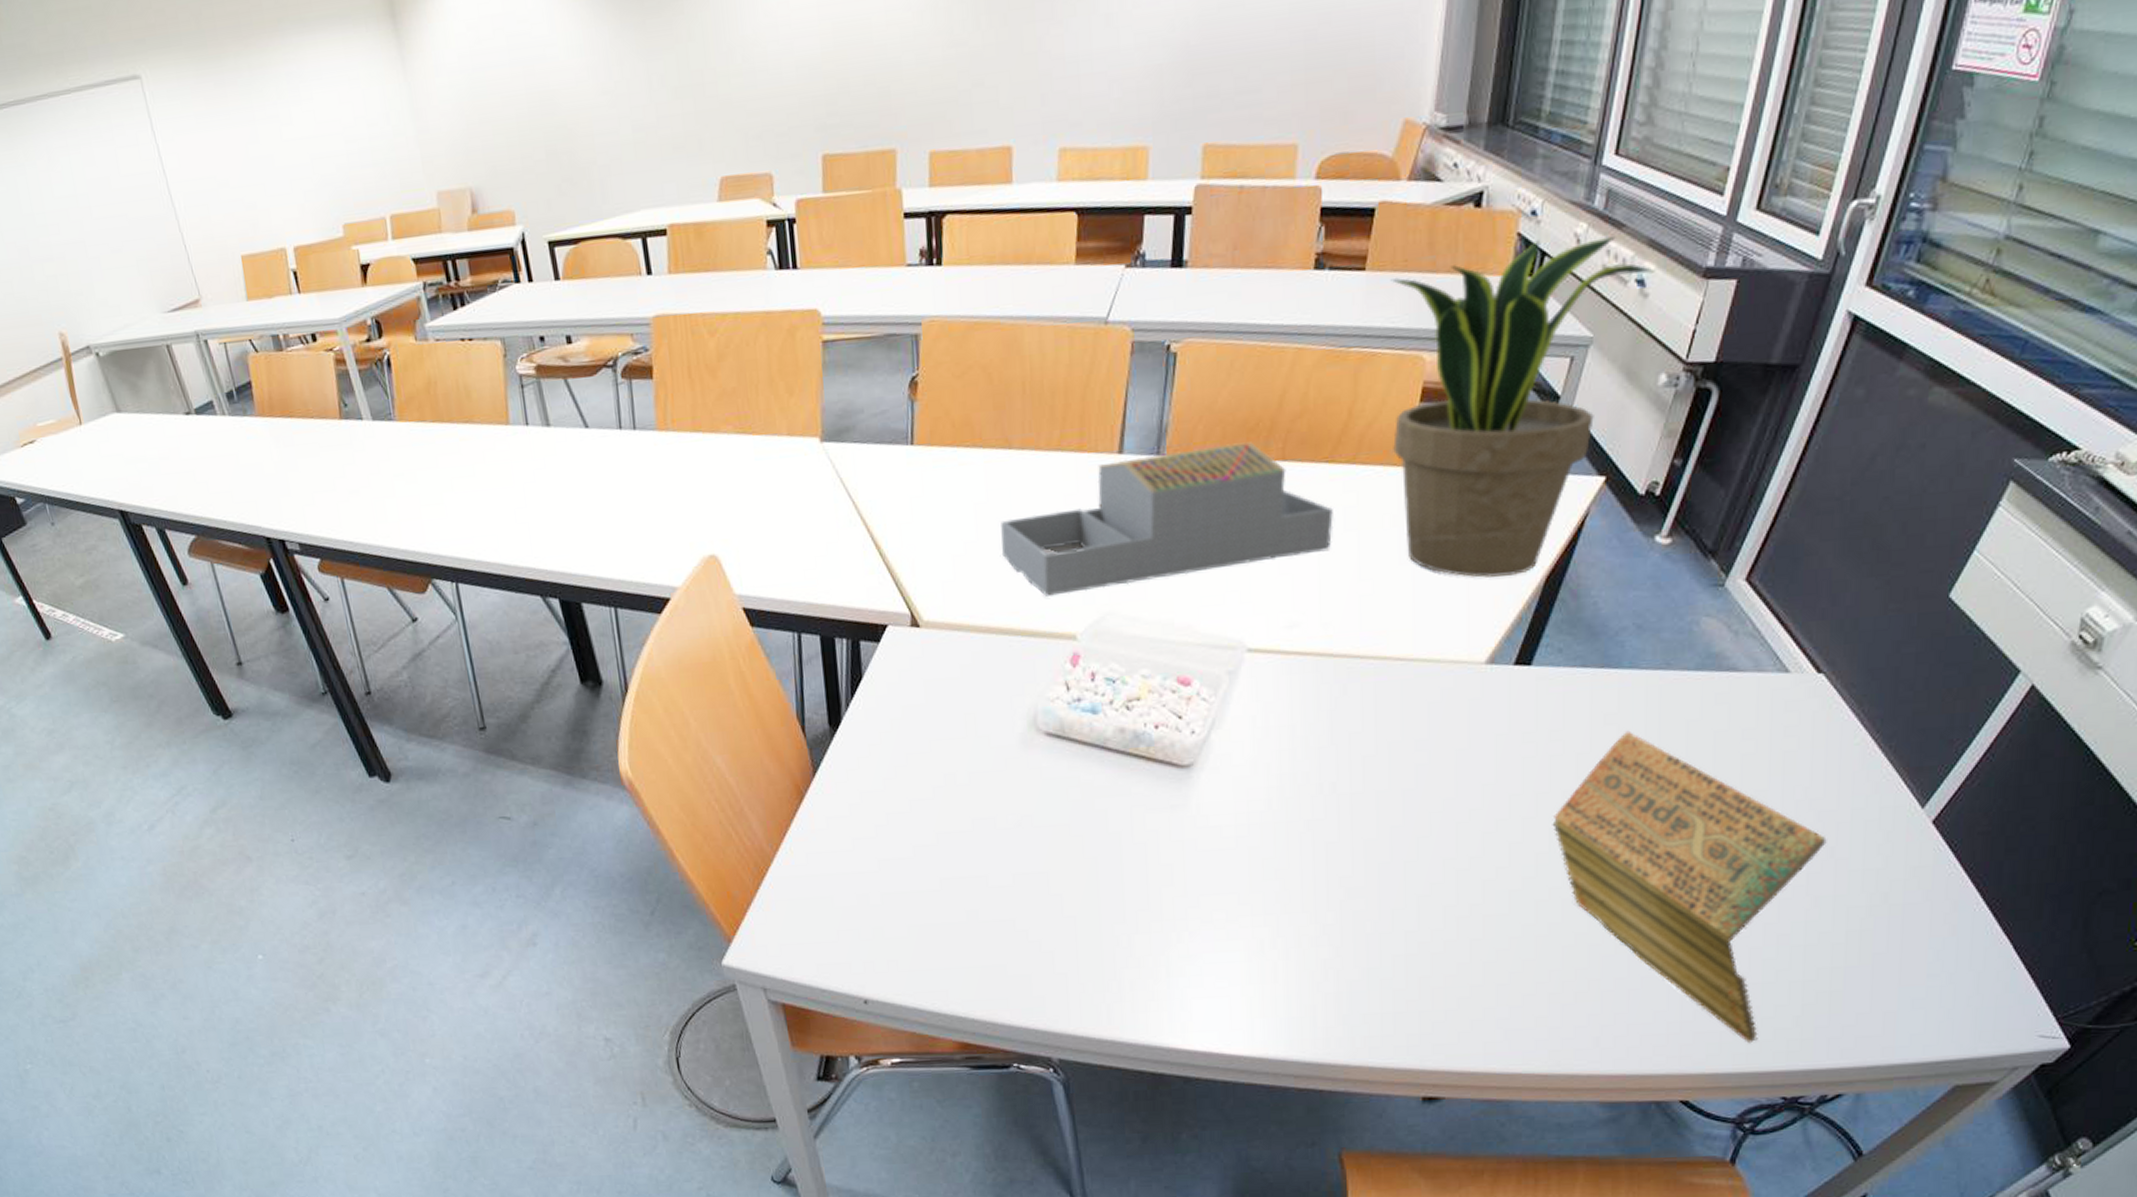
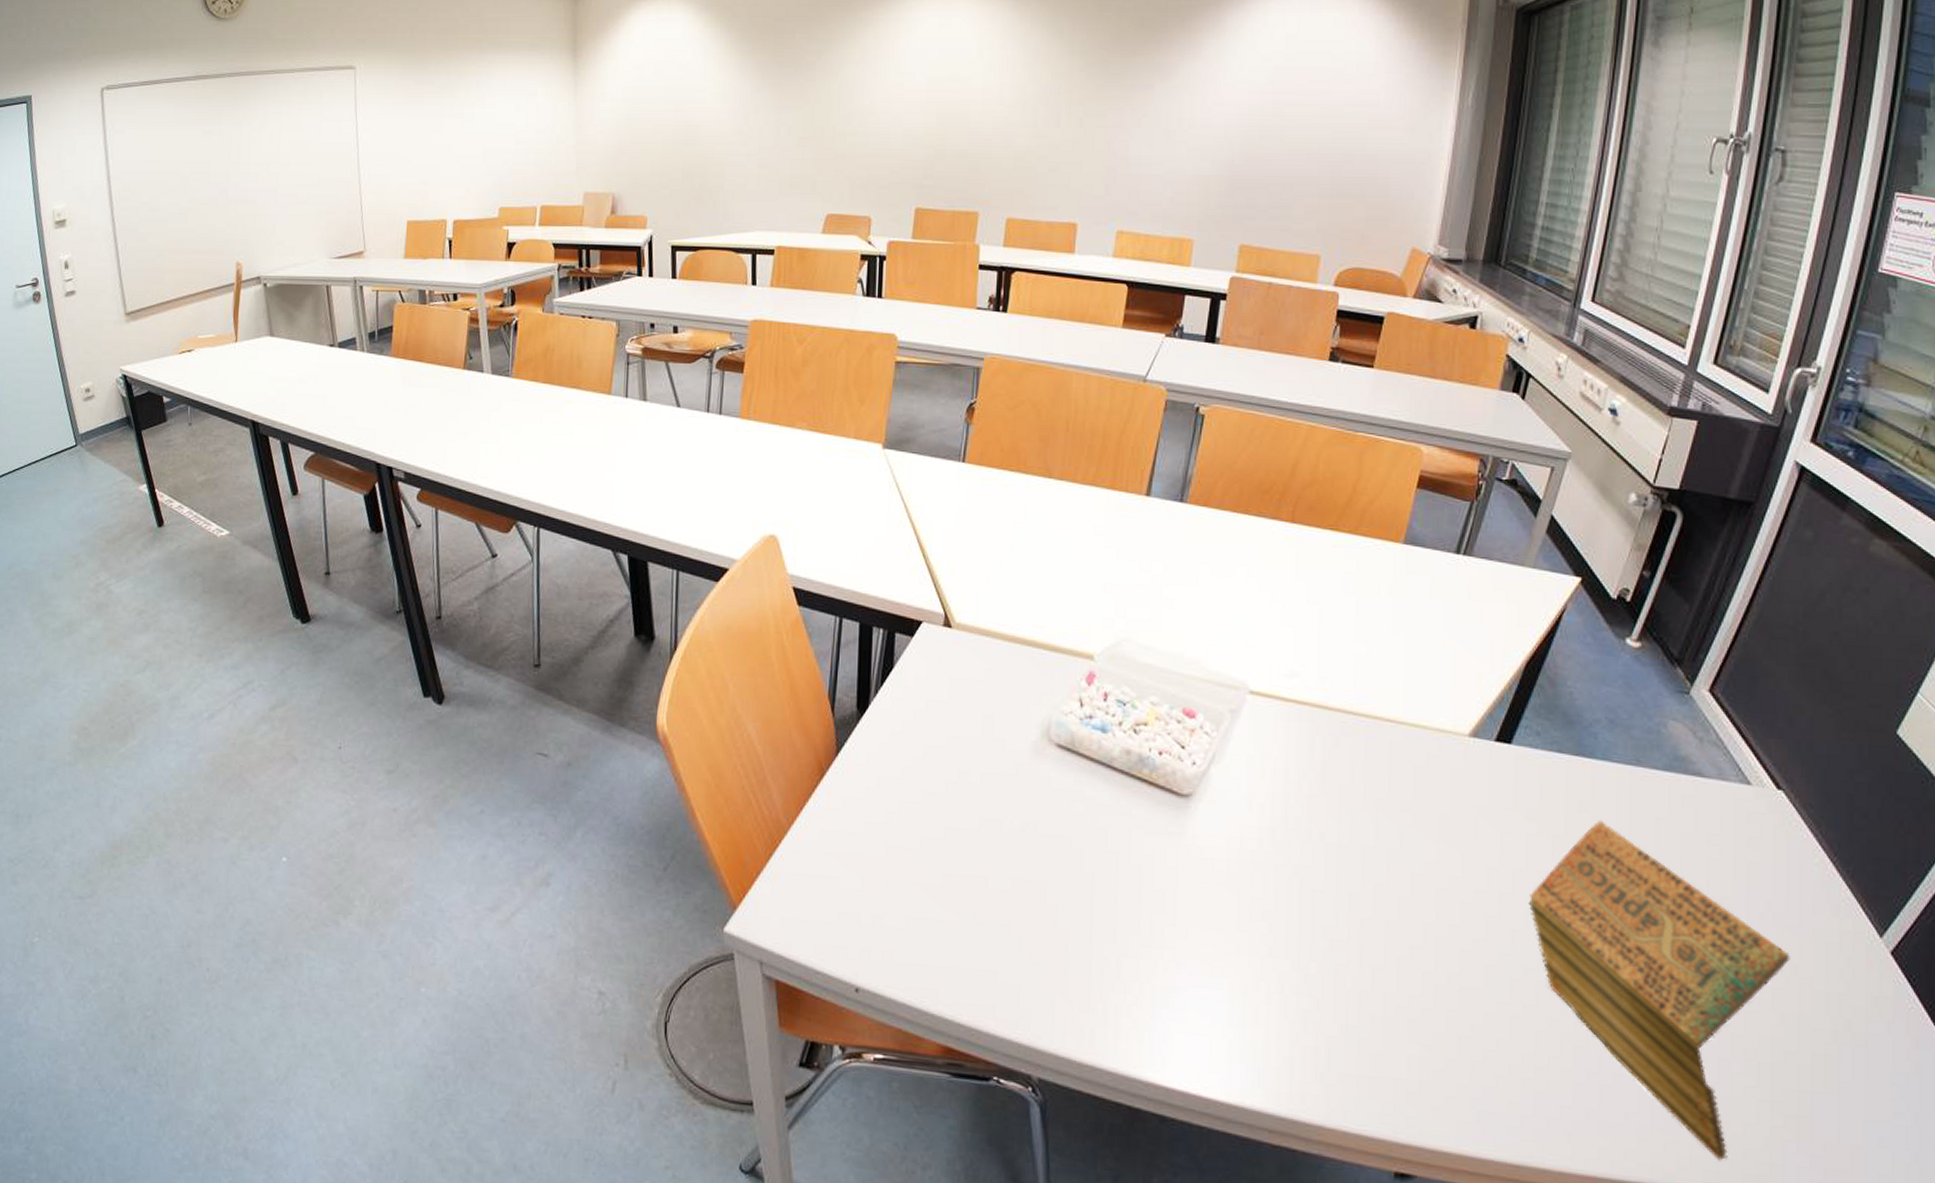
architectural model: present [1001,442,1333,596] -> none [1033,501,1335,617]
potted plant: present [1390,235,1656,578] -> none [1391,363,1626,657]

